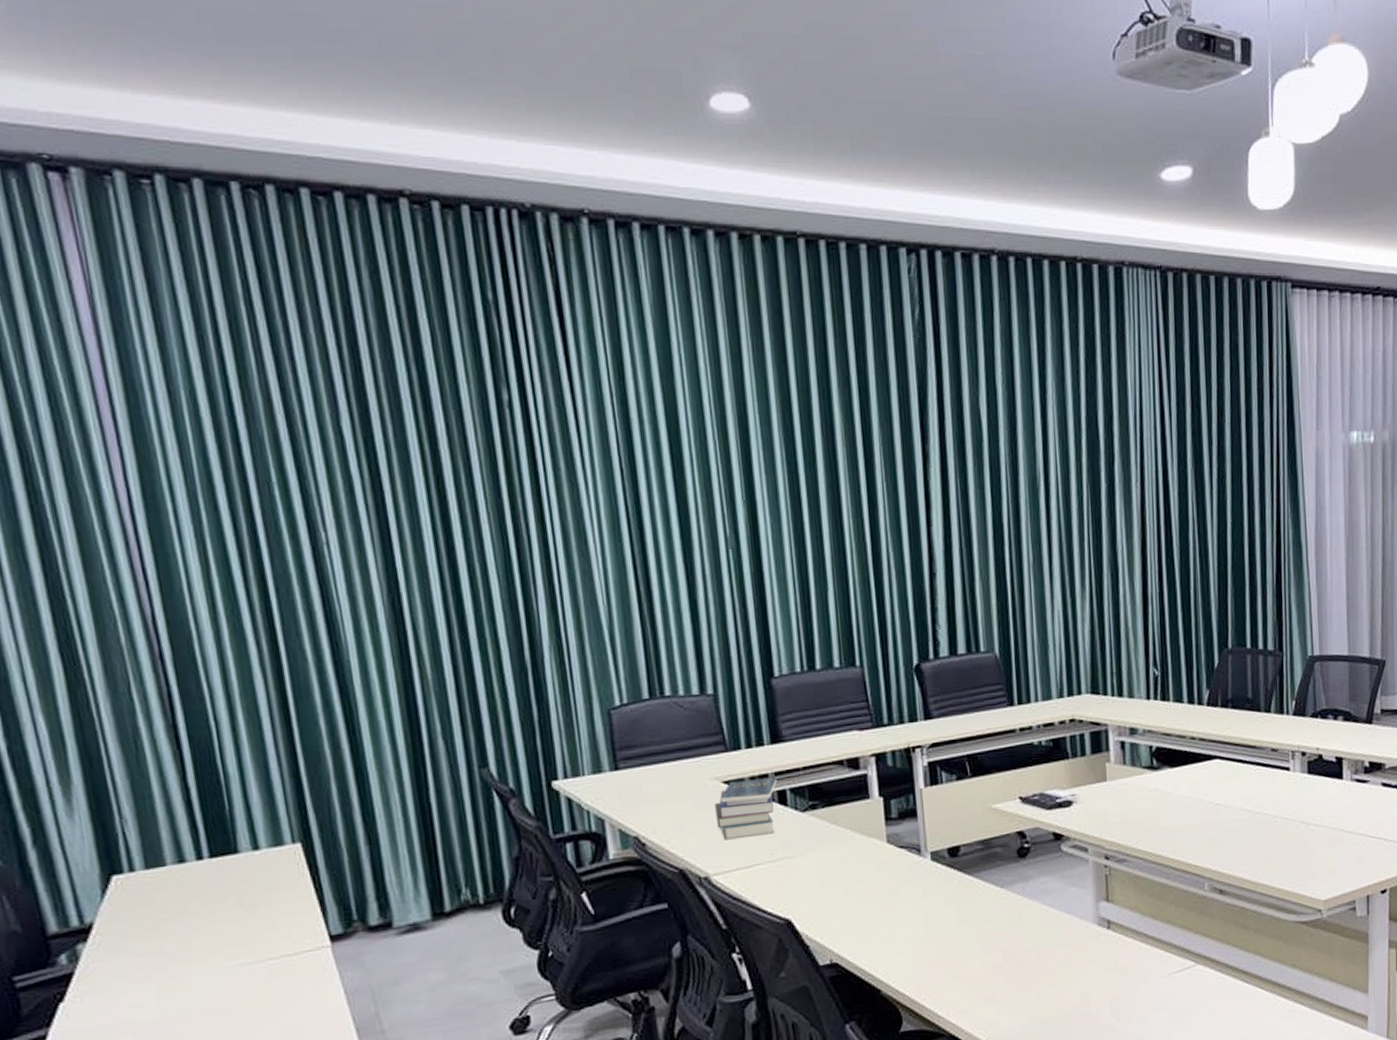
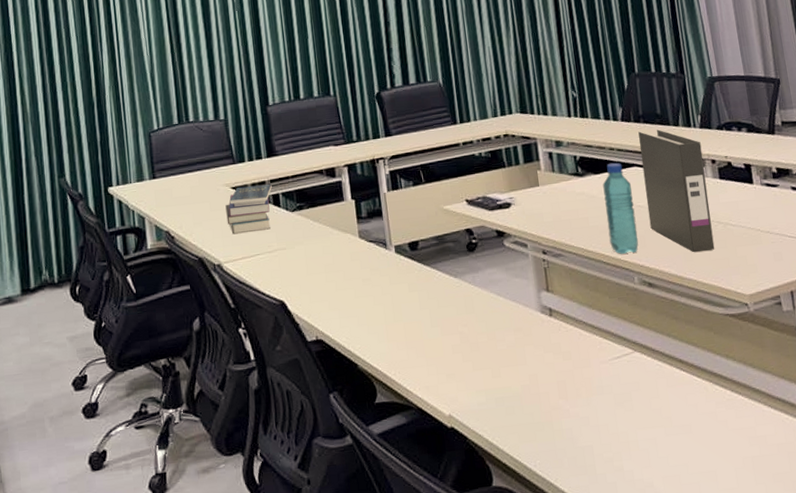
water bottle: none [1179,754,1213,858] -> present [602,162,639,254]
binder: none [1224,716,1294,855] -> present [638,129,715,252]

